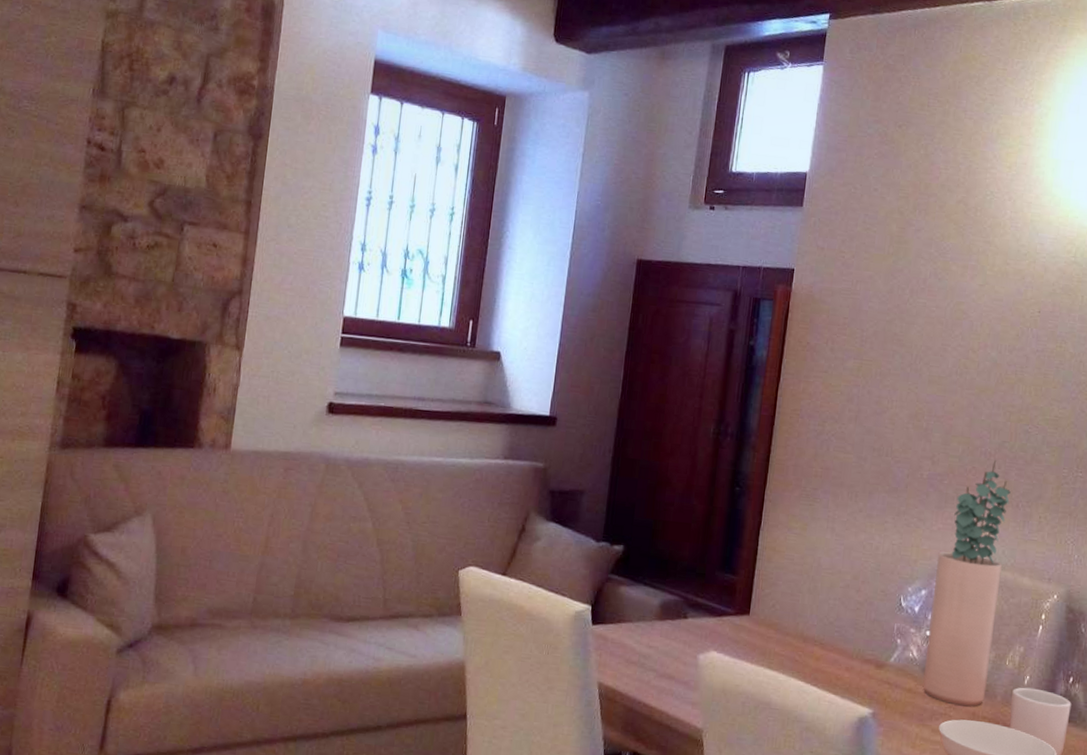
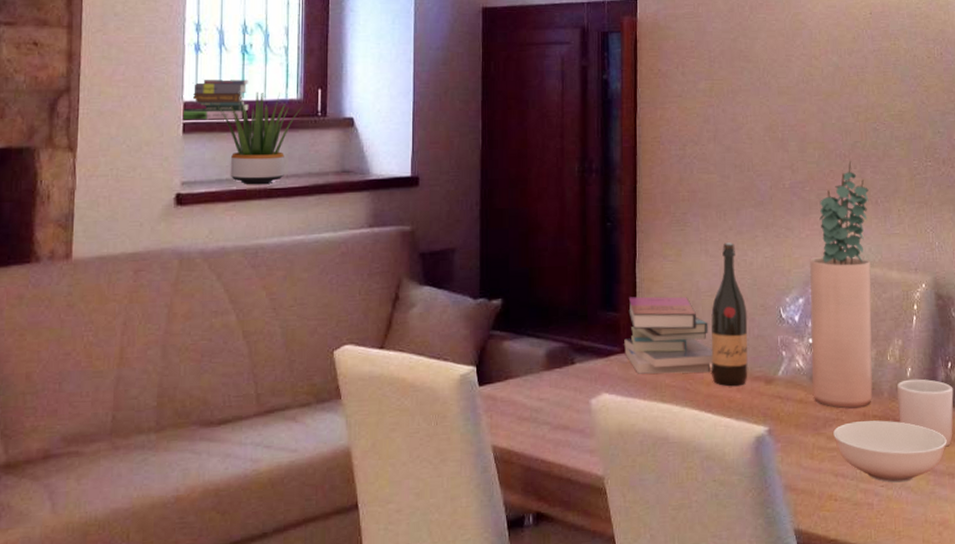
books: none [340,298,405,340] -> present [181,79,249,121]
potted plant: none [374,314,454,405] -> present [217,92,303,185]
books: none [737,562,826,648] -> present [624,296,713,374]
wine bottle: none [822,524,867,665] -> present [711,242,748,386]

